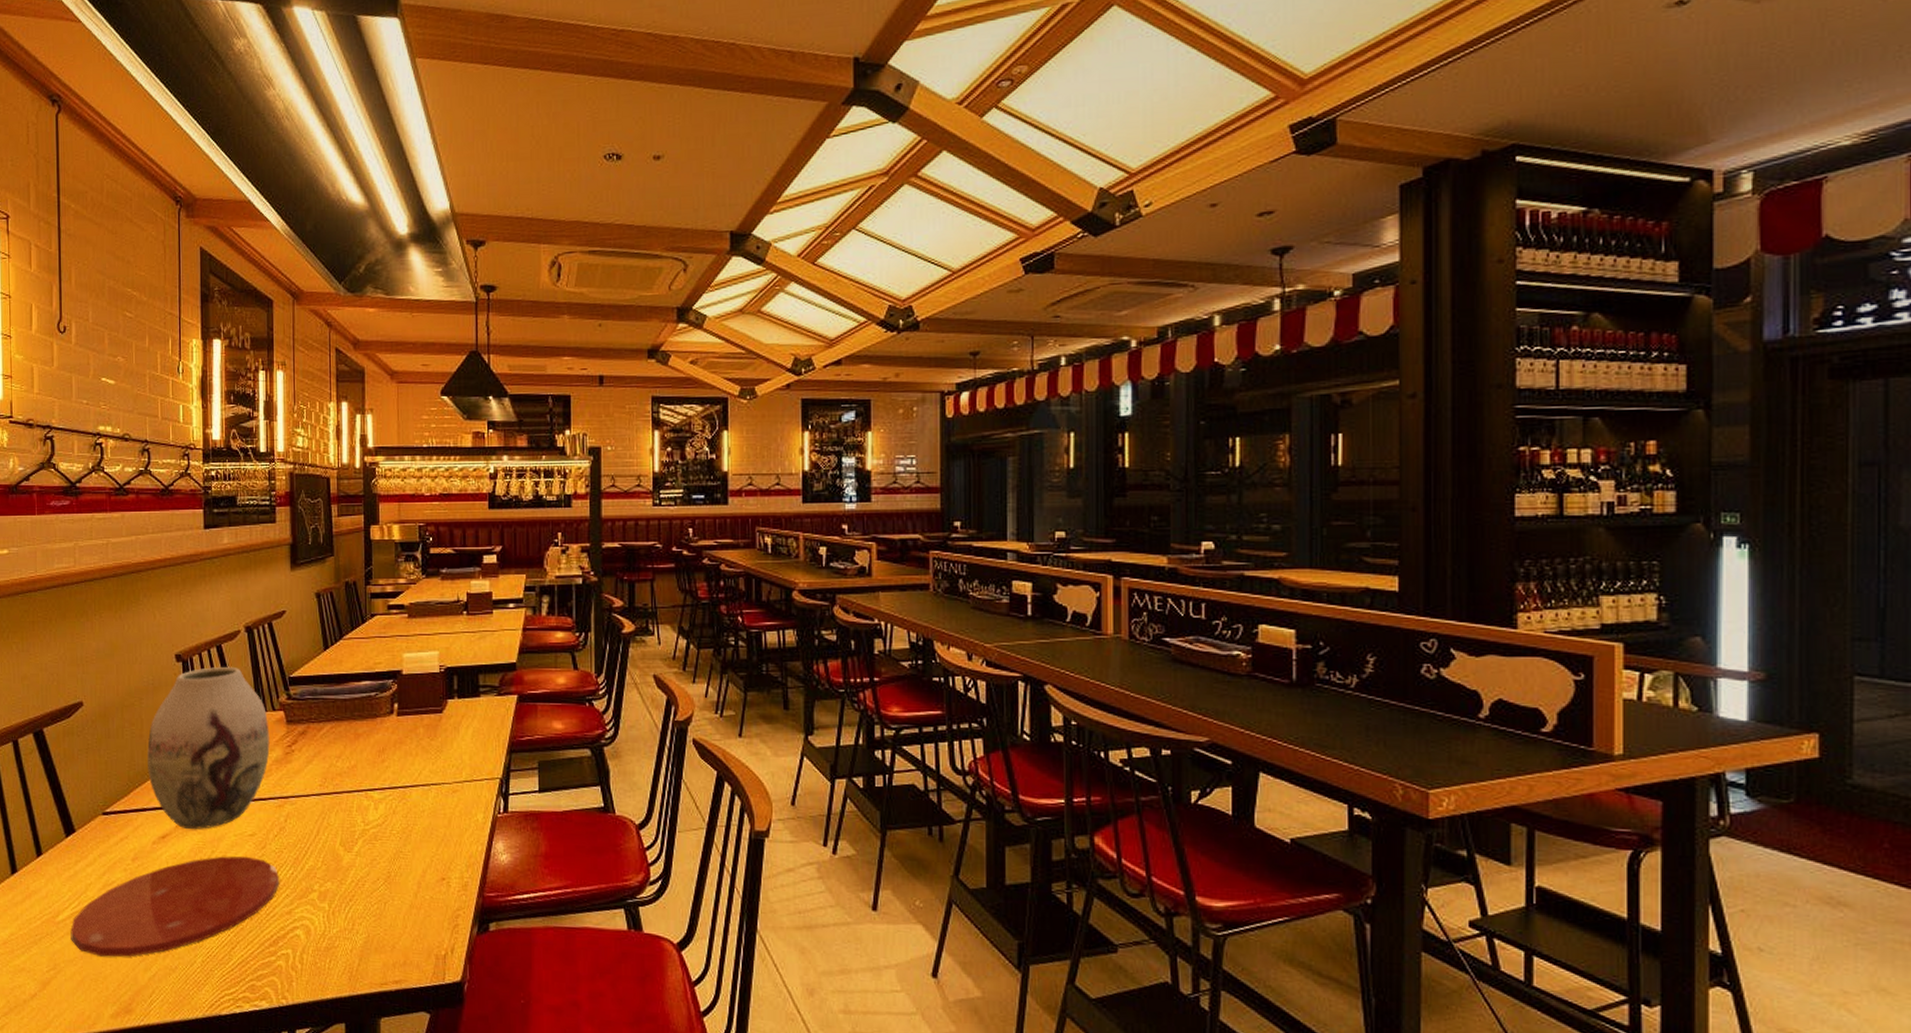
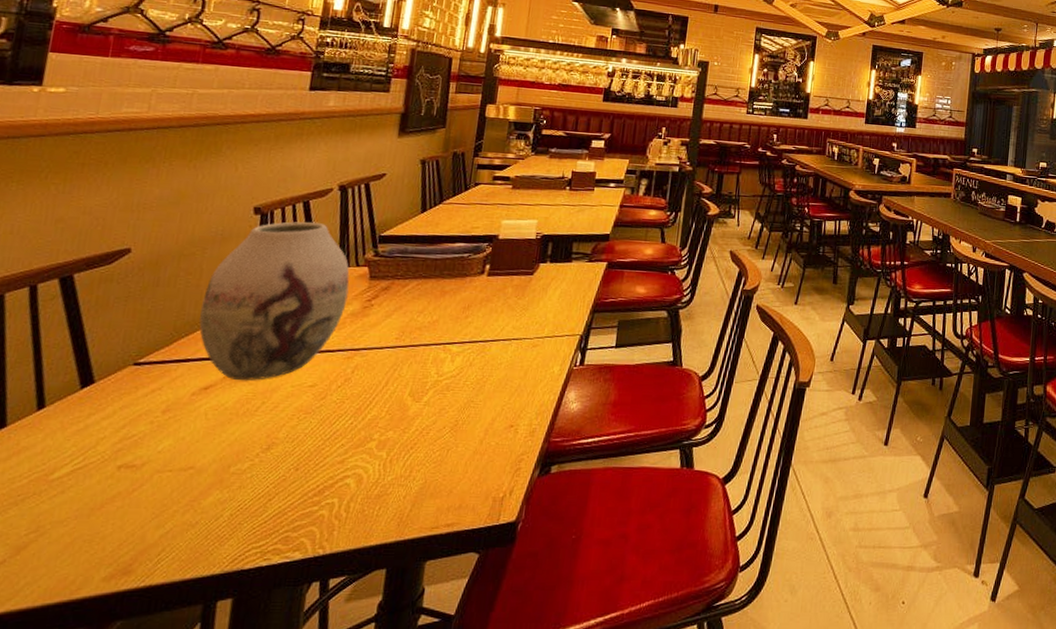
plate: present [70,856,280,957] -> none [65,406,337,515]

